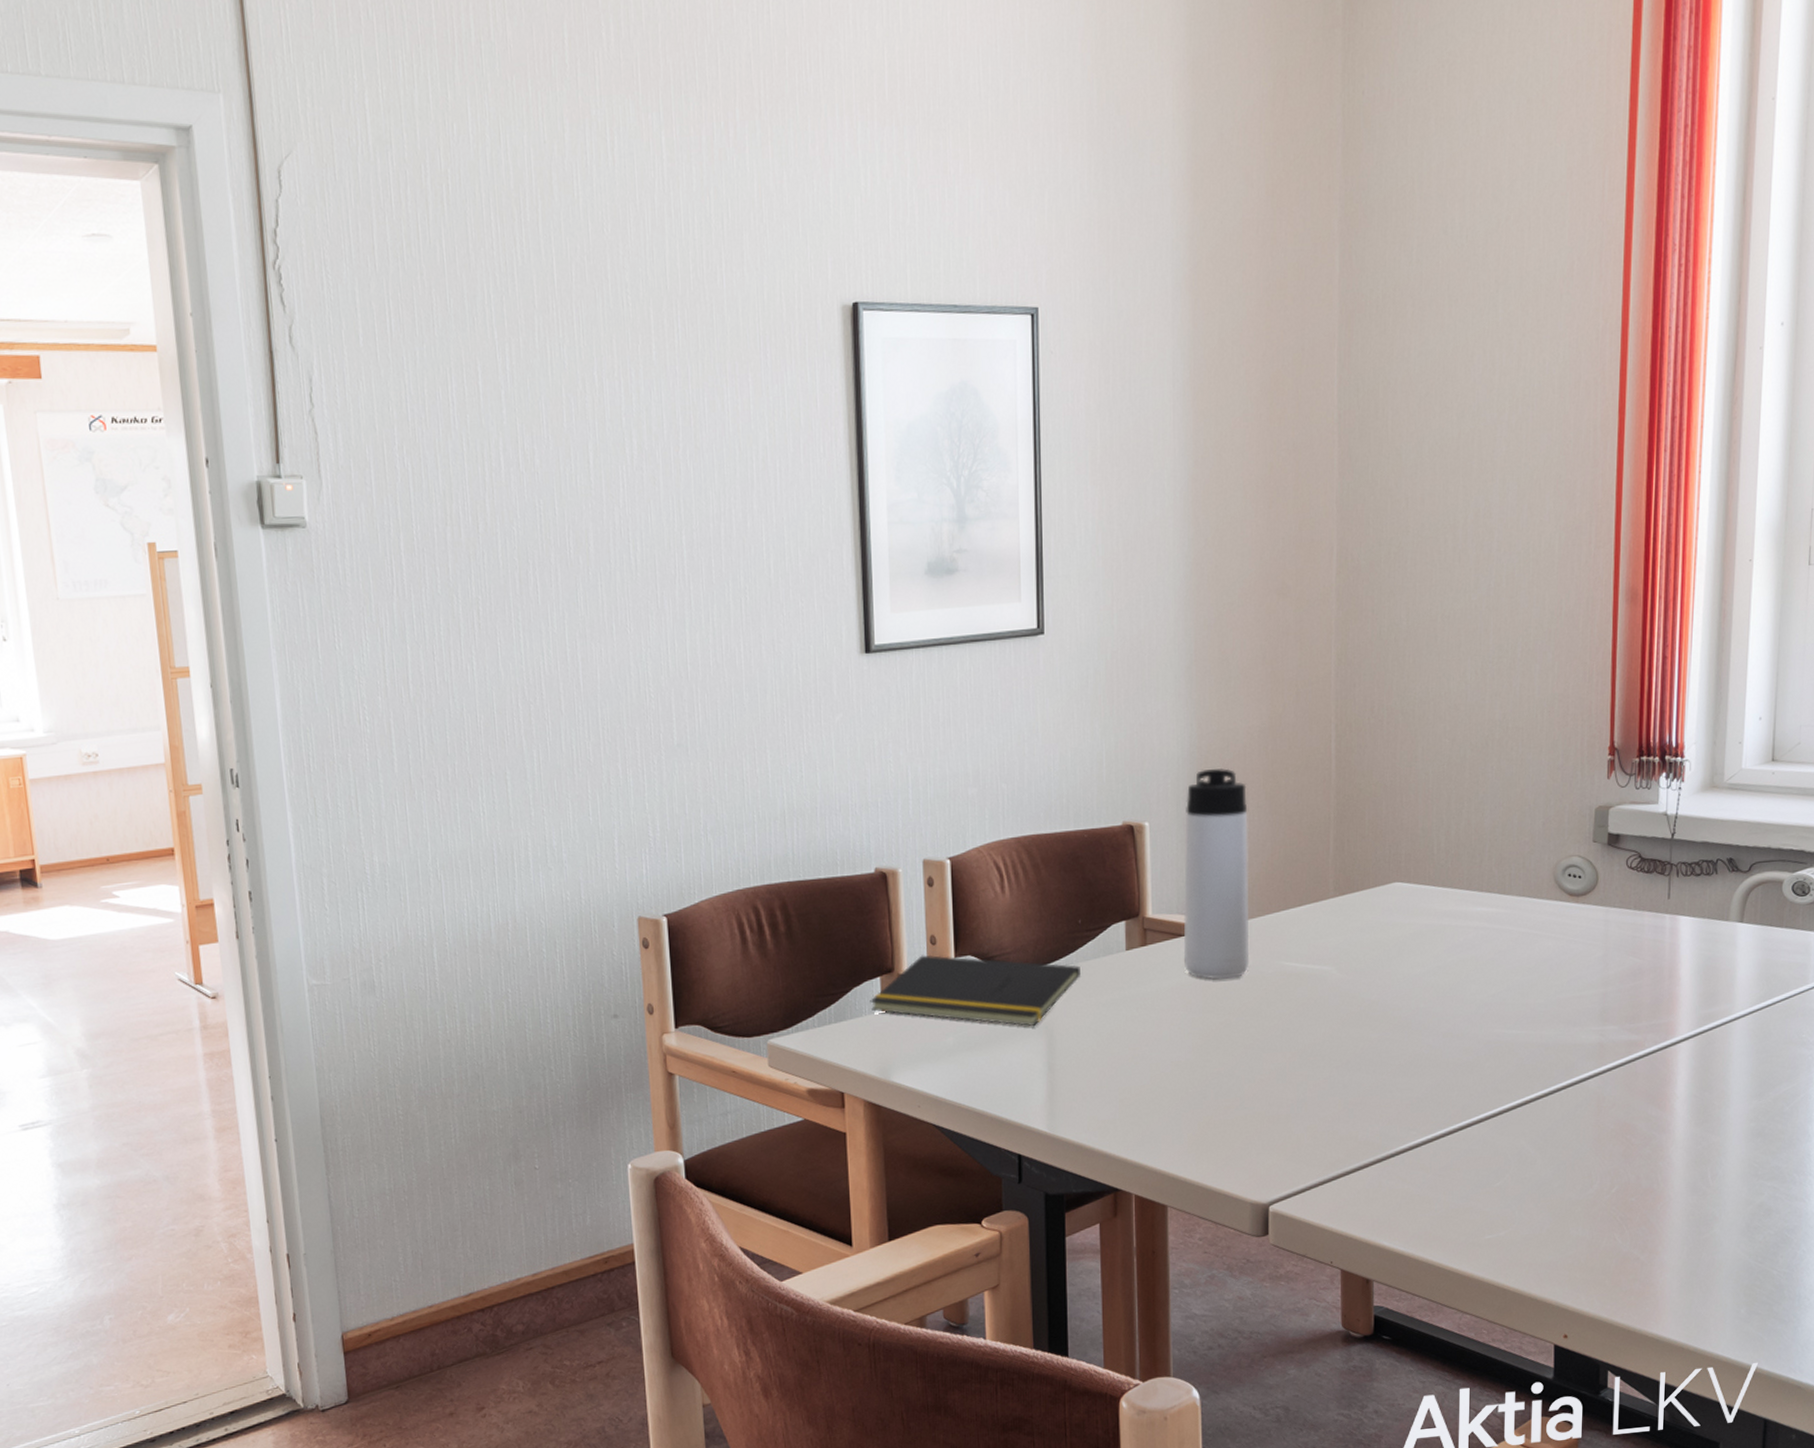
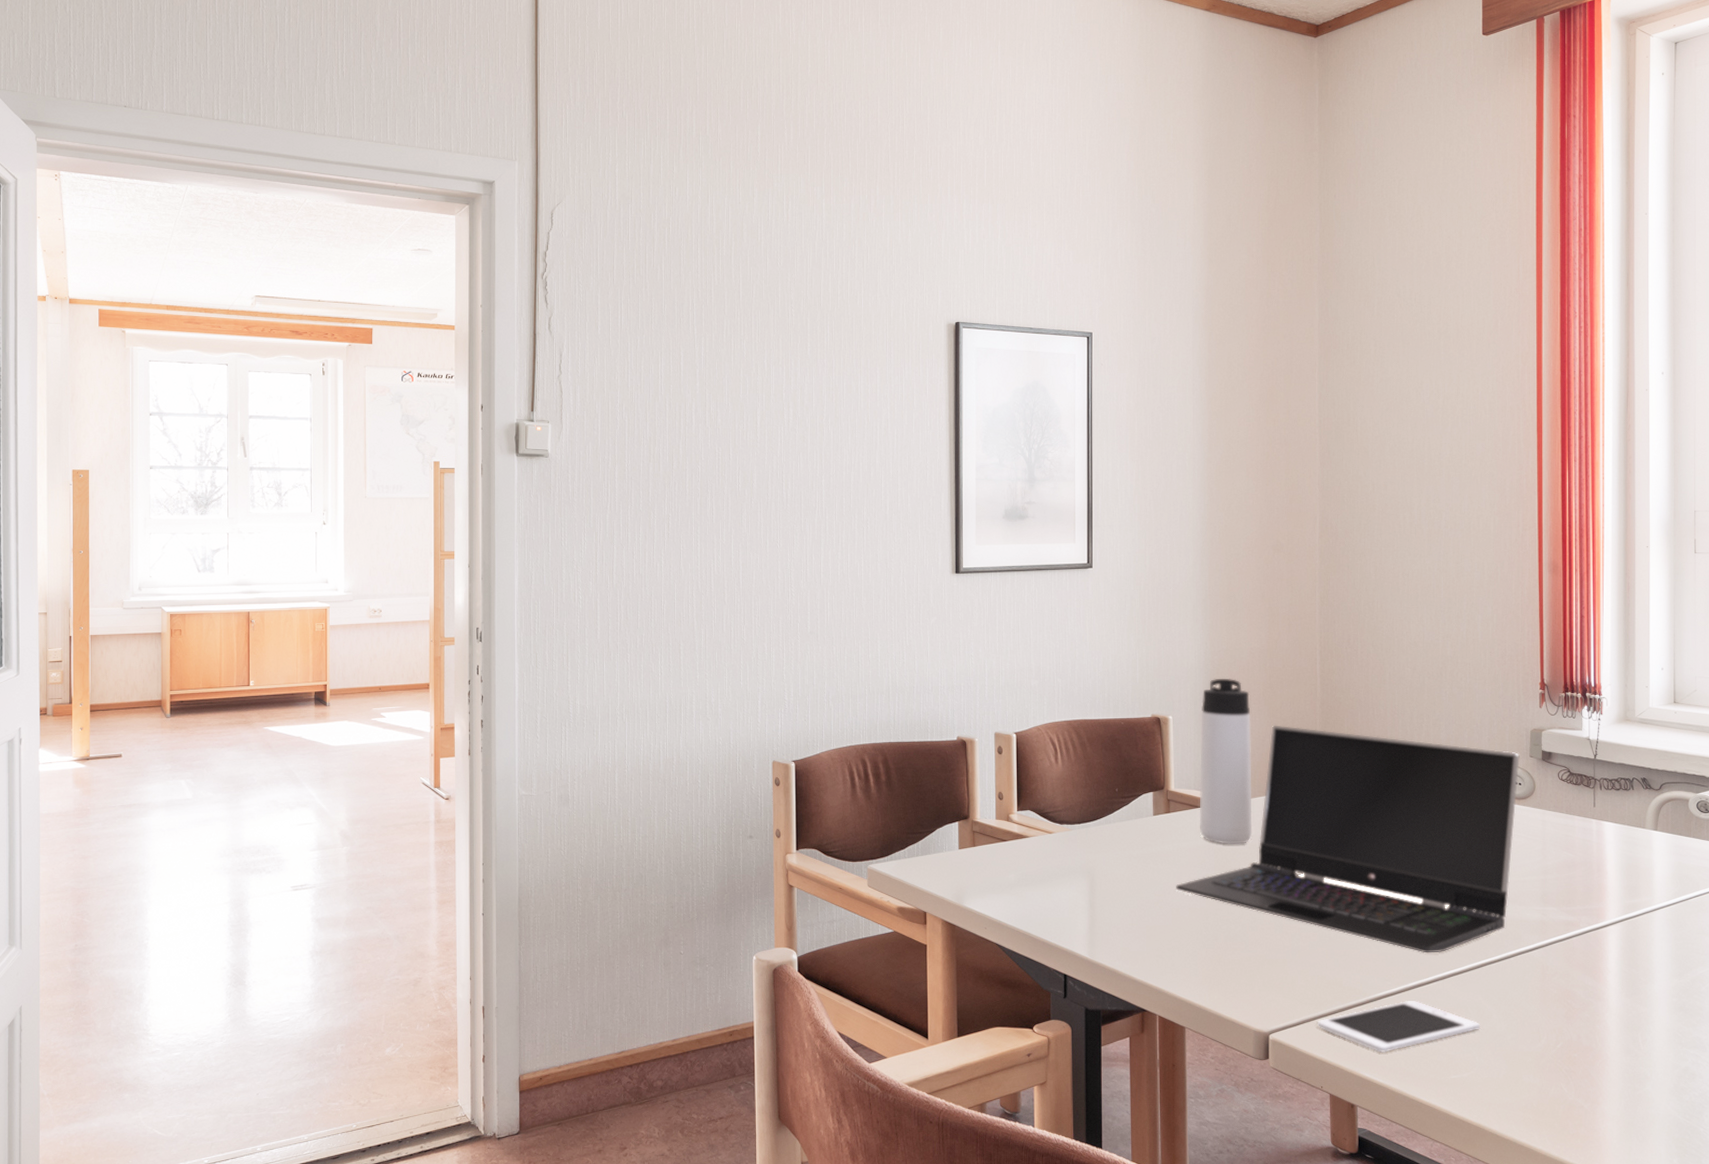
notepad: present [870,954,1080,1026] -> none [949,807,1117,870]
laptop computer: none [1155,824,1581,1094] -> present [1176,725,1520,953]
cell phone: none [1326,1150,1521,1216] -> present [1317,1000,1480,1053]

